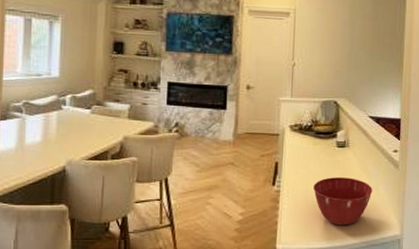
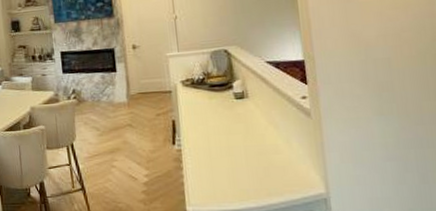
mixing bowl: present [313,177,373,226] -> none [216,131,284,185]

